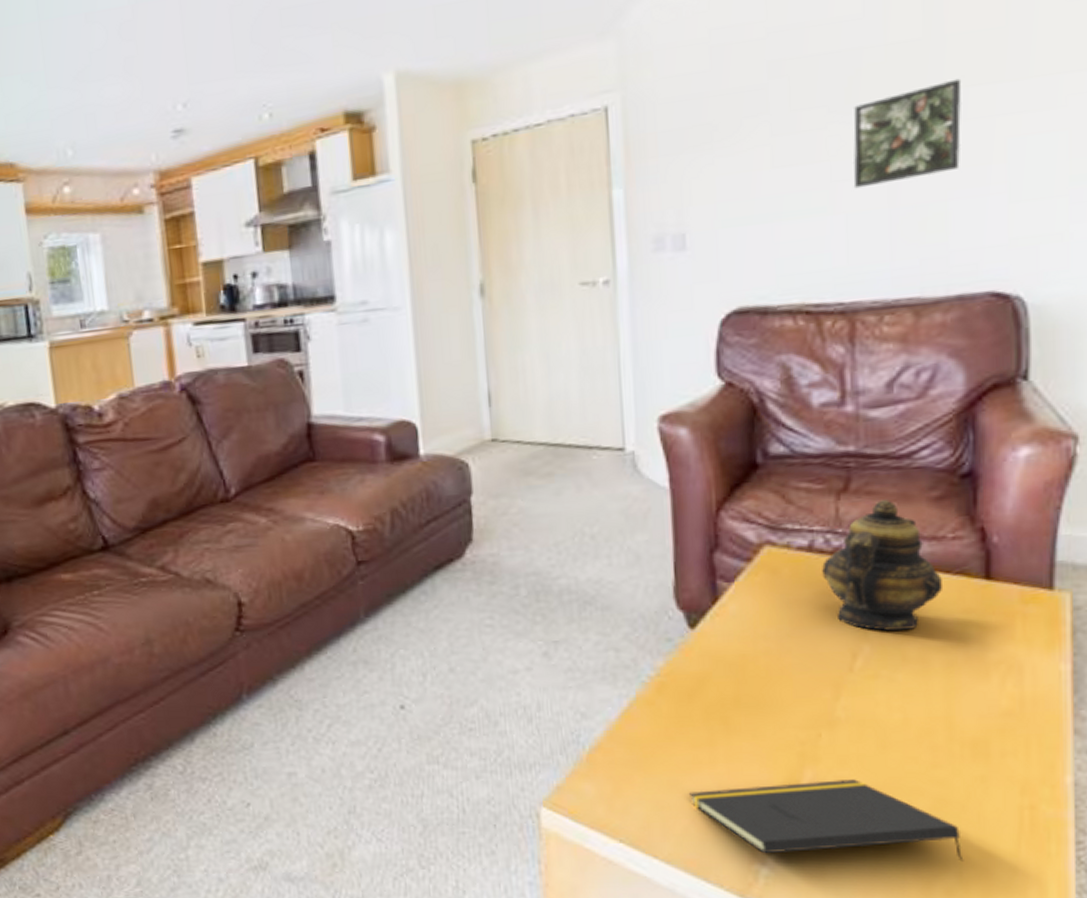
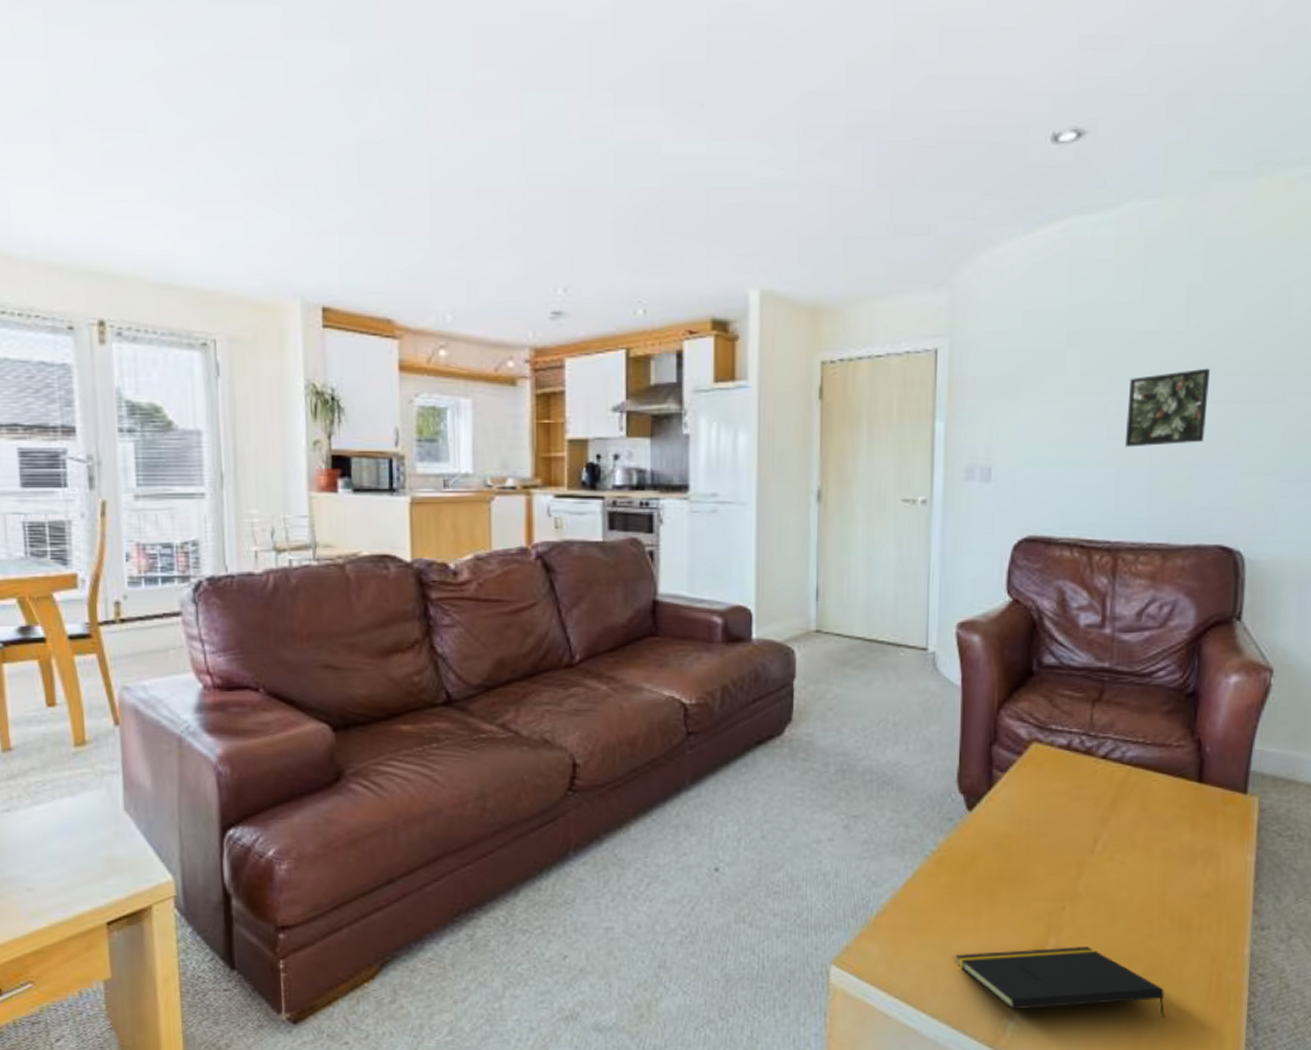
teapot: present [822,500,944,632] -> none [1076,710,1167,822]

